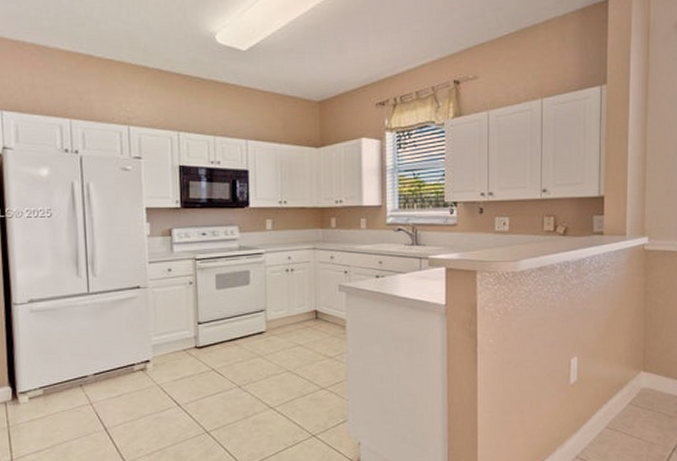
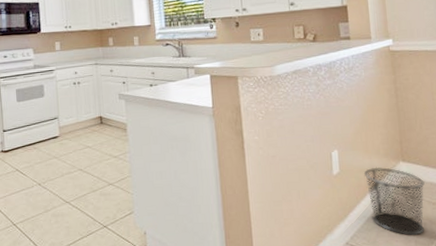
waste bin: none [602,376,663,449] -> present [363,167,425,235]

